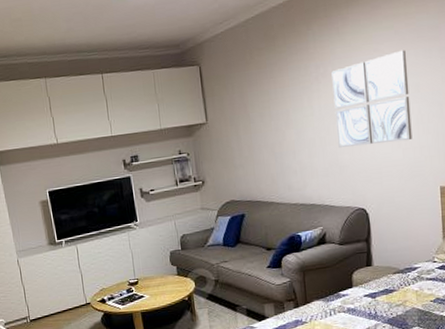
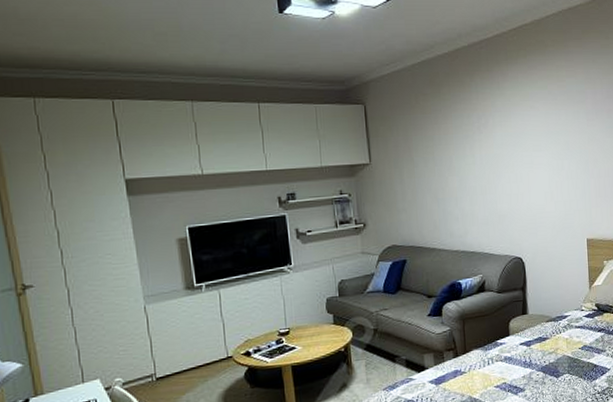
wall art: present [331,50,412,148] -> none [492,109,563,197]

